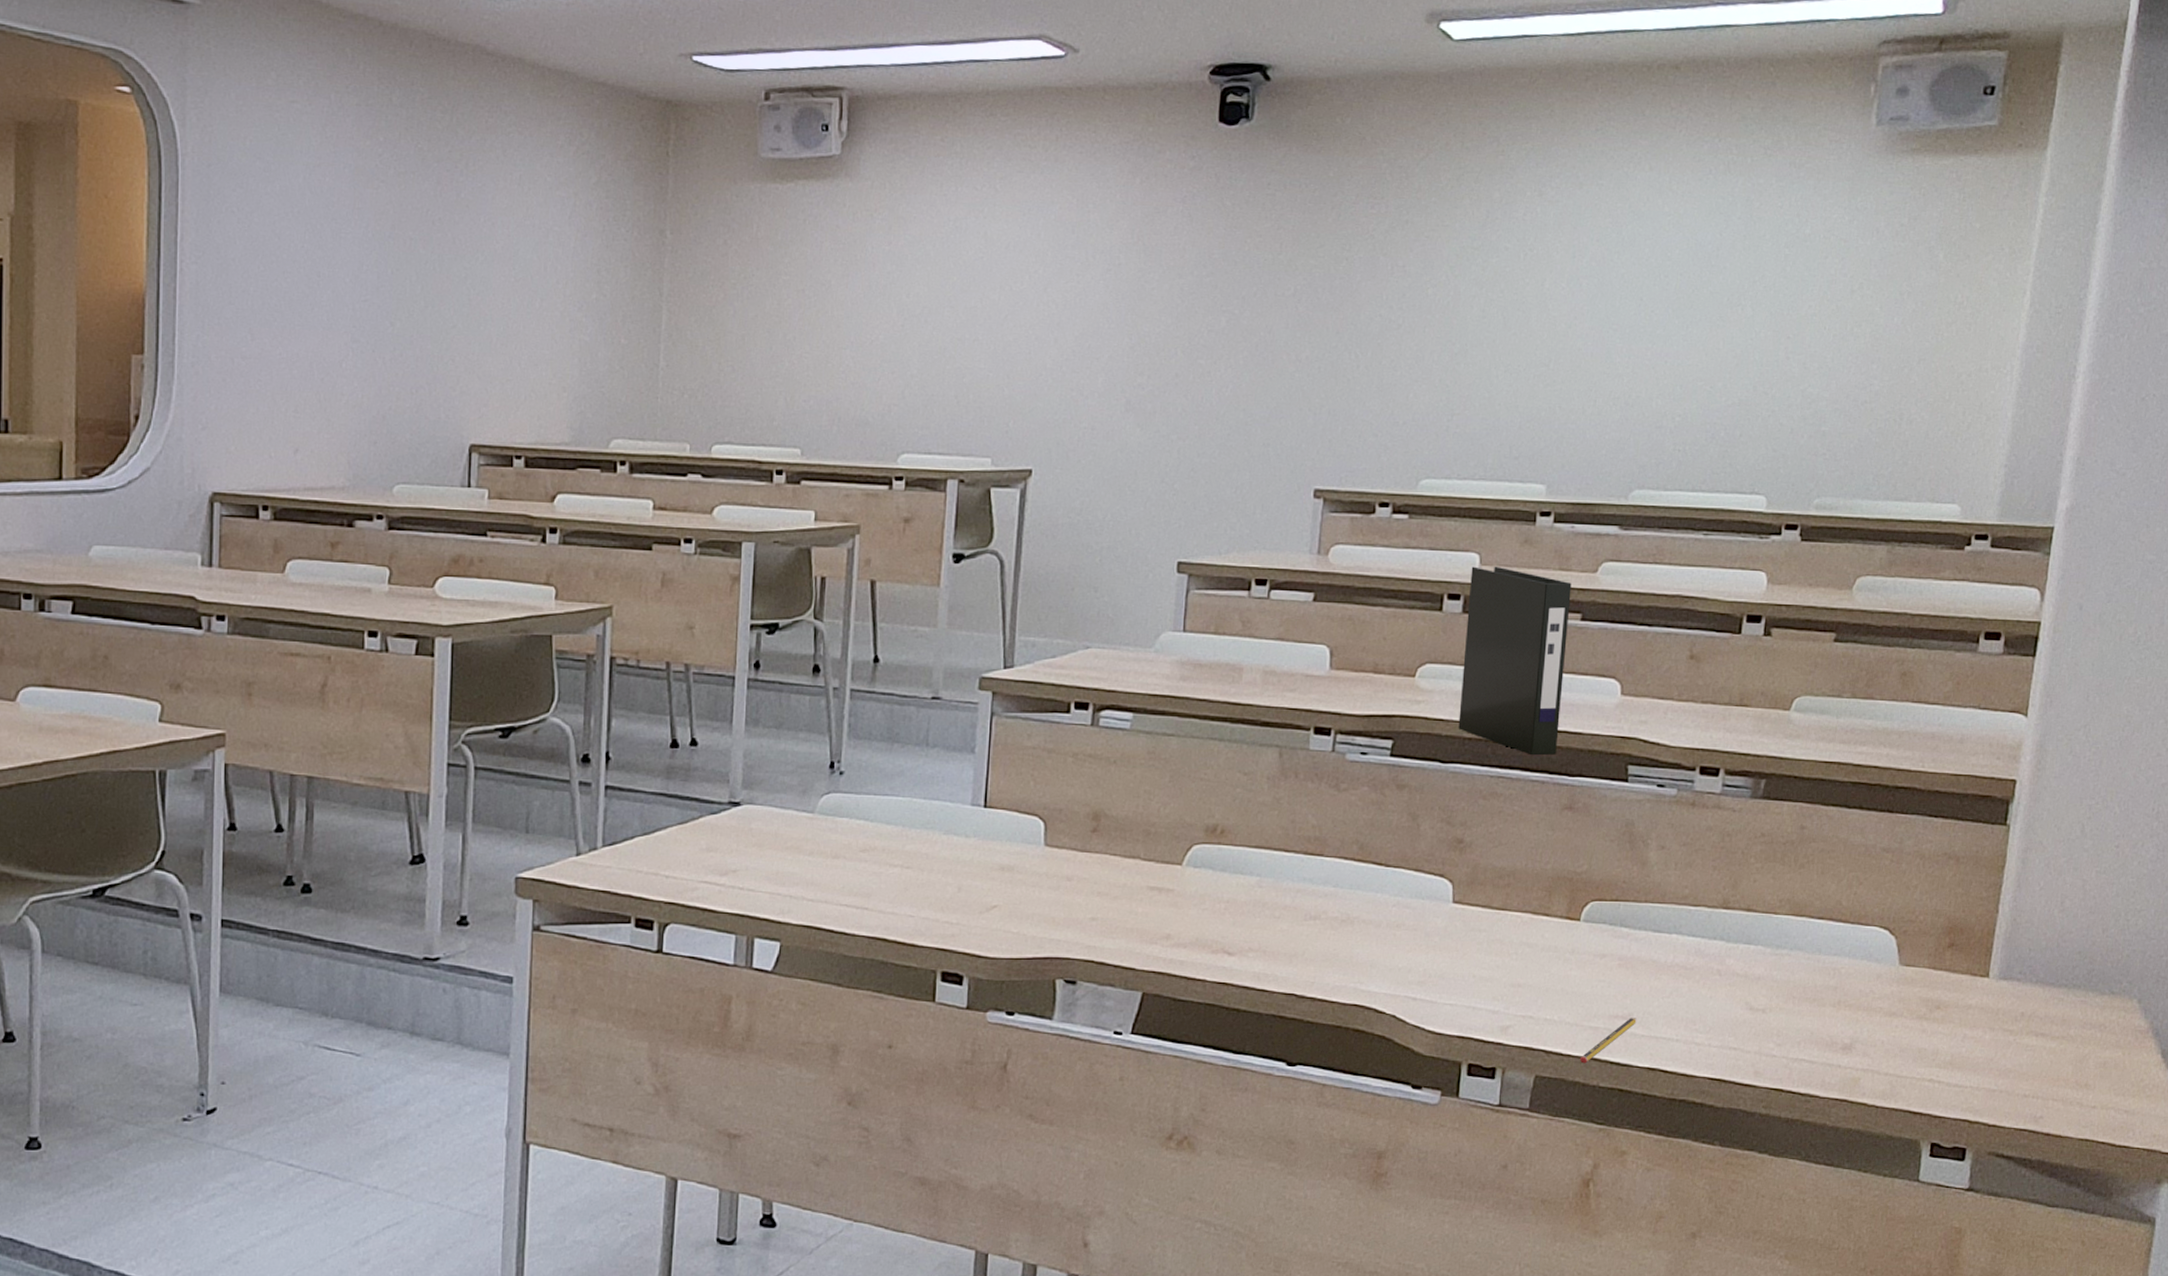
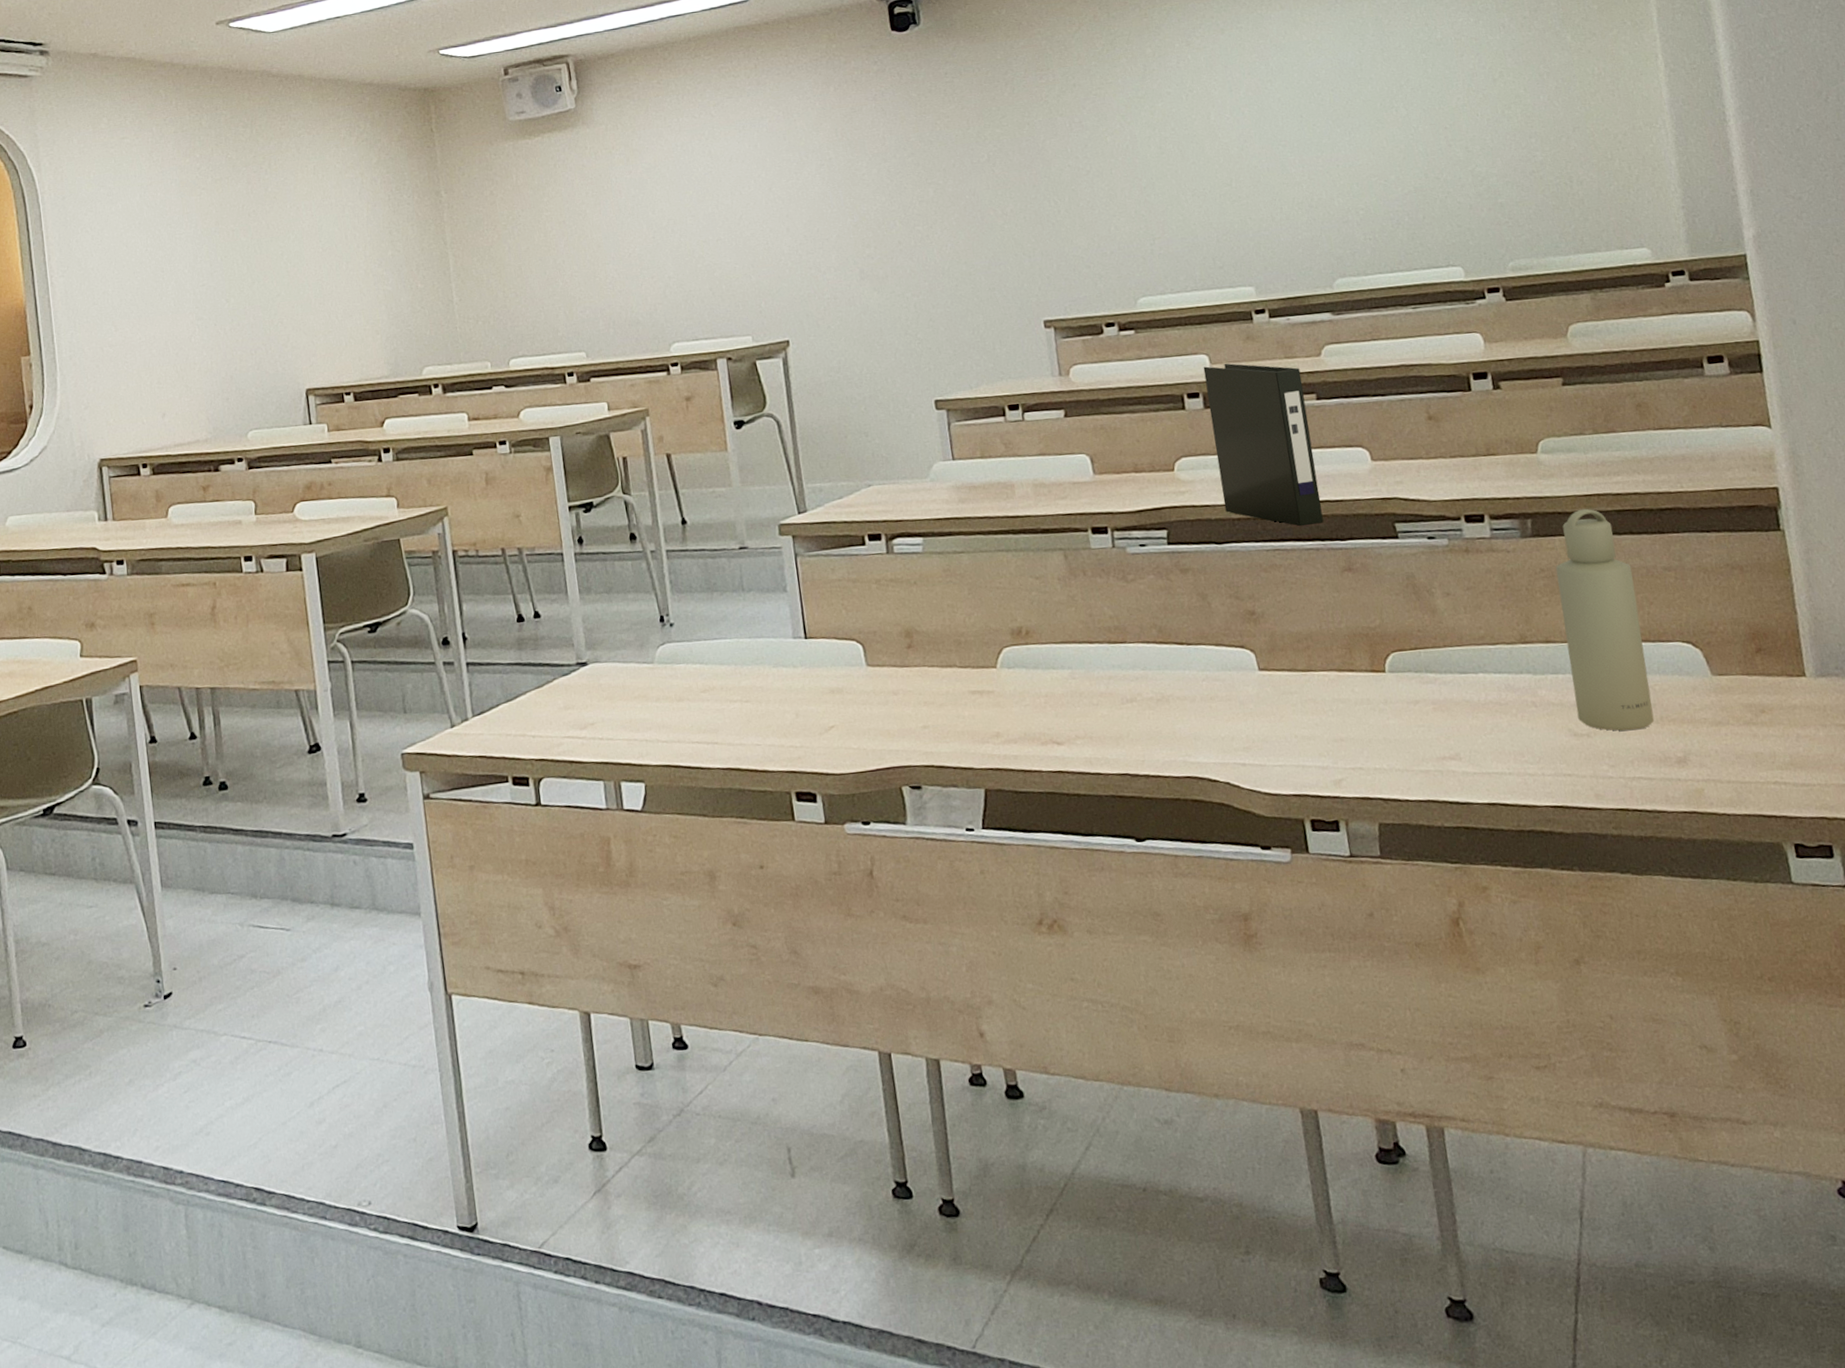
pencil: present [1579,1018,1637,1064] -> none [1418,757,1465,807]
bottle: none [1758,776,1852,1011] -> present [1555,508,1655,731]

